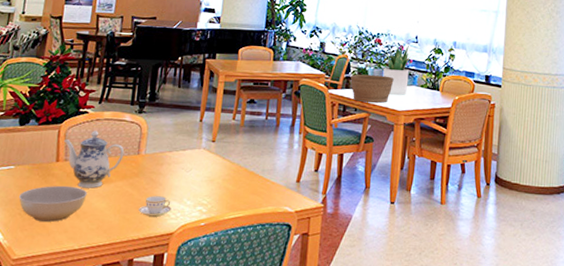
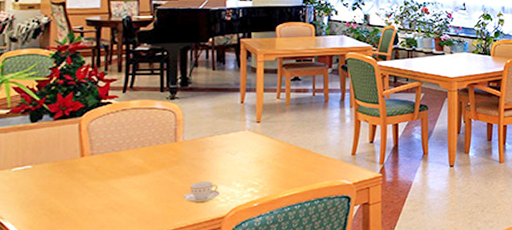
bowl: present [19,185,88,222] -> none [42,180,122,219]
teapot: present [63,130,125,189] -> none [86,121,160,181]
basket: present [351,74,394,103] -> none [400,44,444,71]
planter: present [383,44,410,96] -> none [433,12,459,63]

